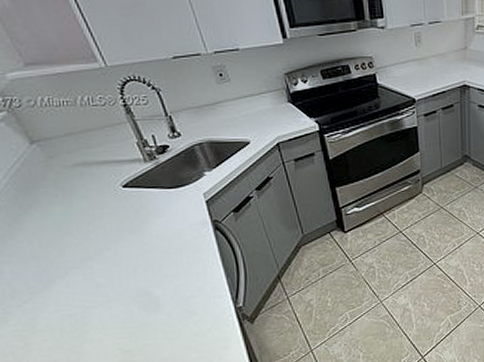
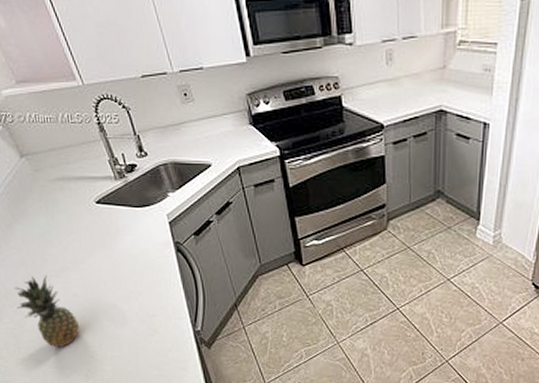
fruit: none [23,267,105,344] -> present [14,274,80,347]

